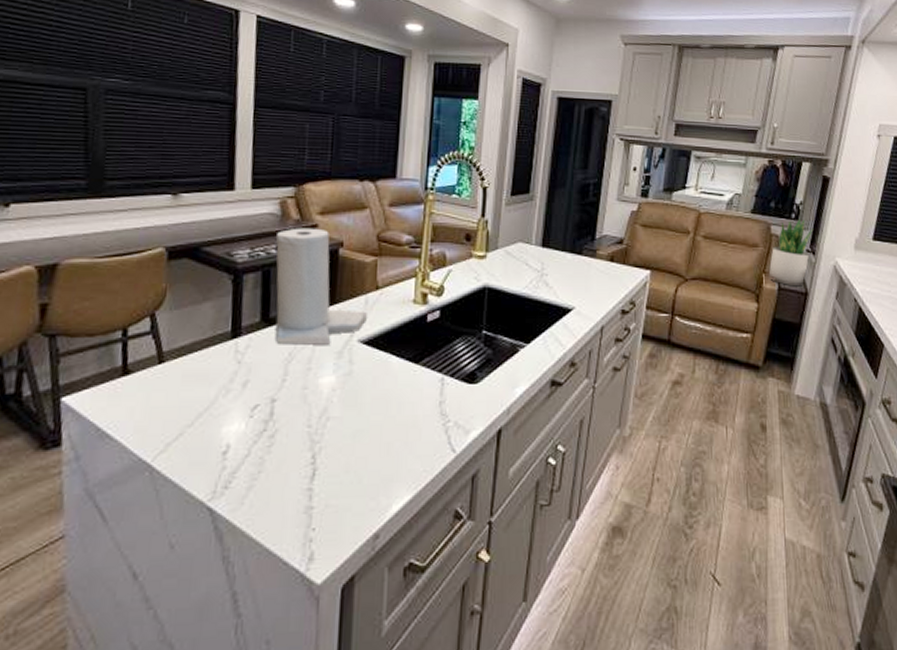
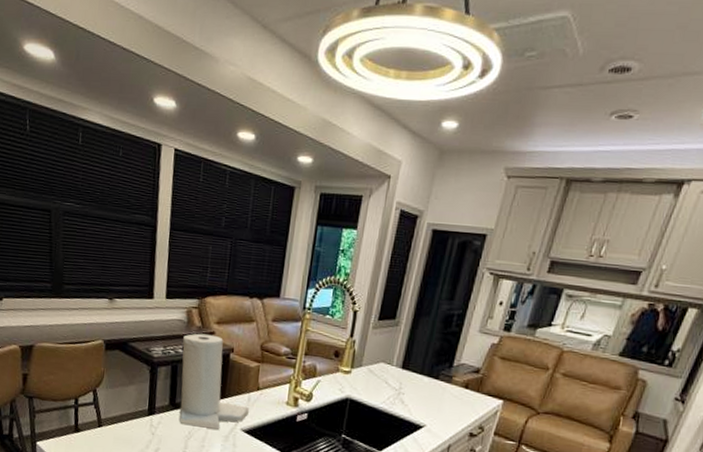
planter: present [768,219,814,287] -> none [627,366,688,433]

